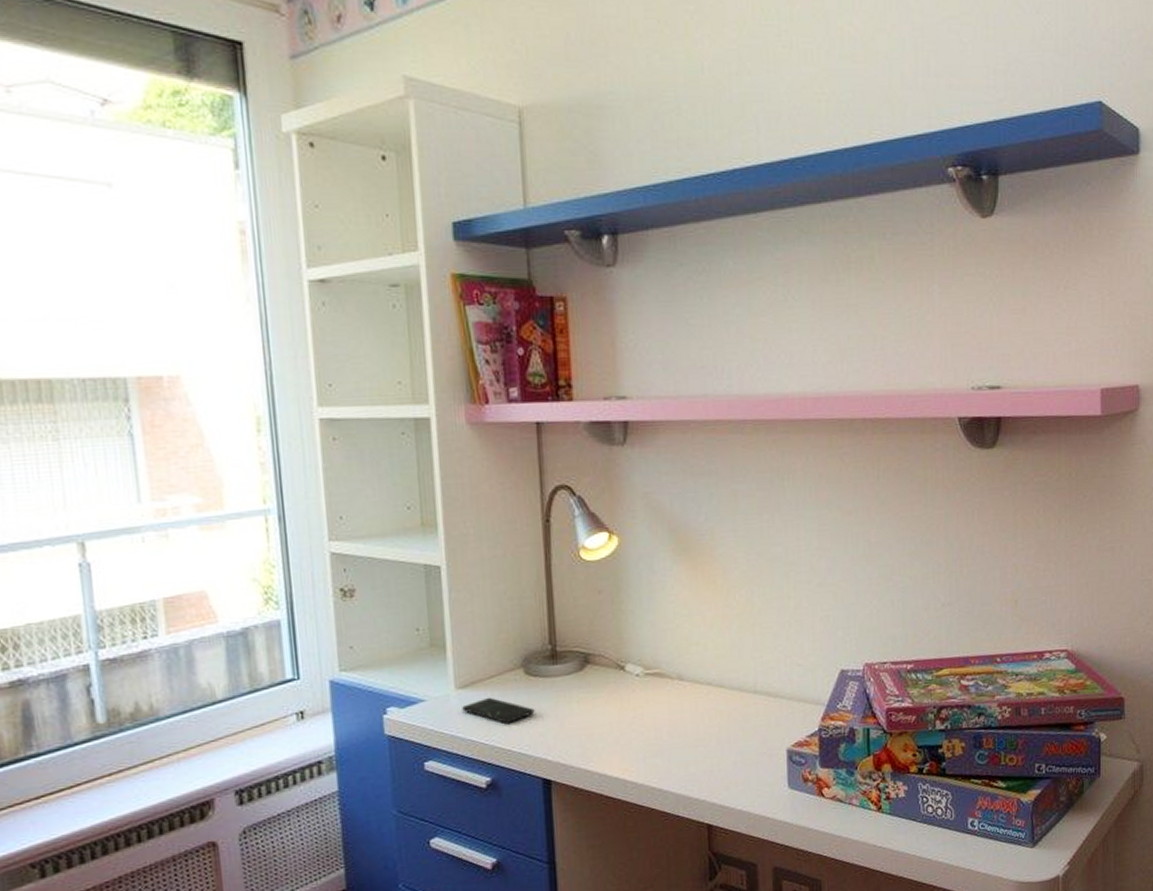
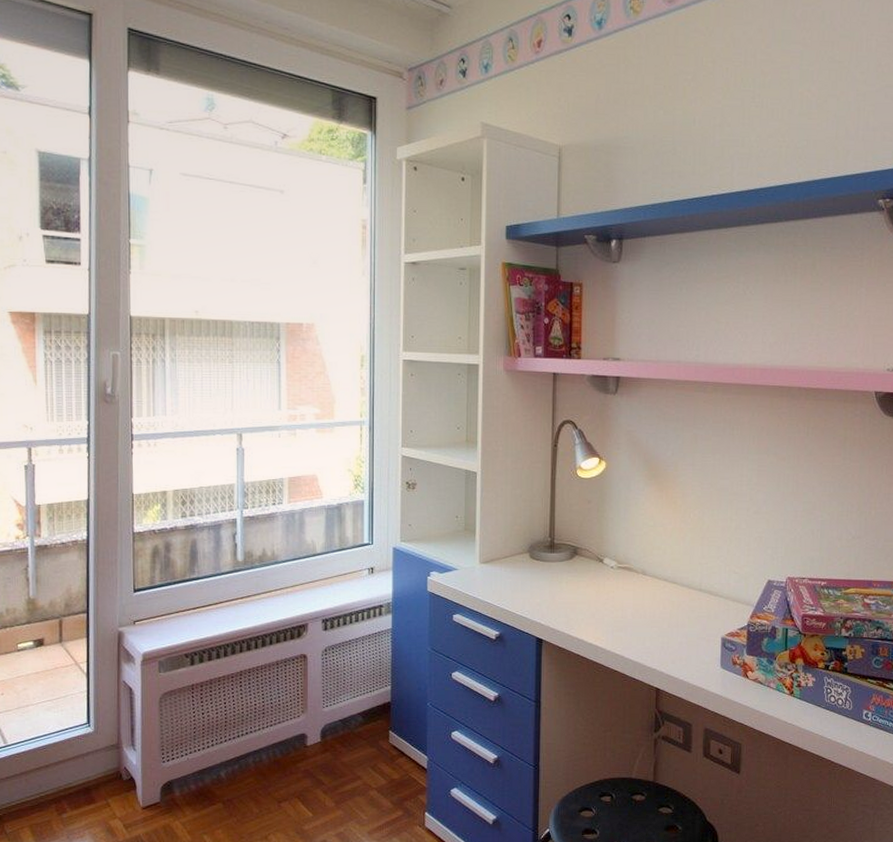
smartphone: present [462,697,535,723] -> none [483,572,535,593]

